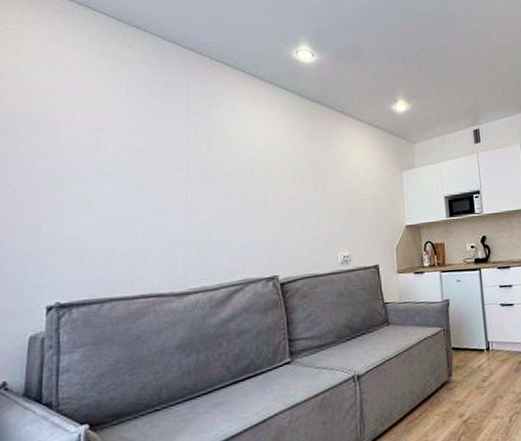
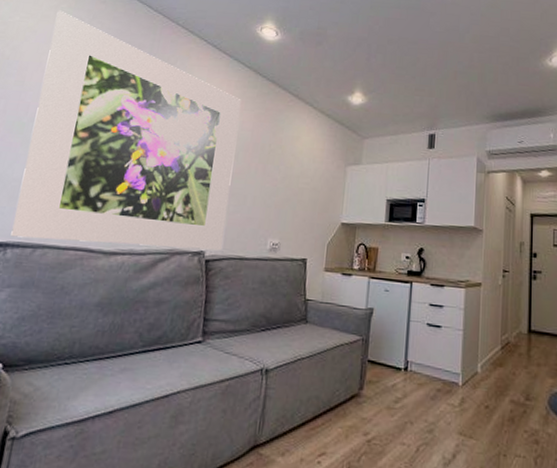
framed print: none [73,60,295,296] -> present [10,10,241,251]

